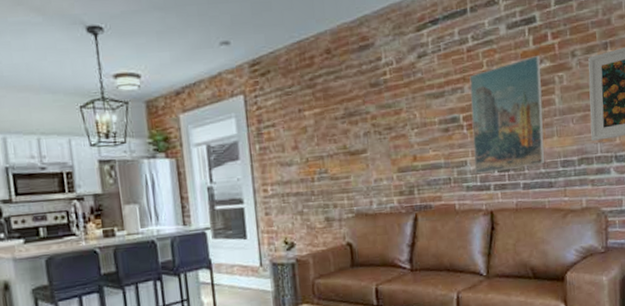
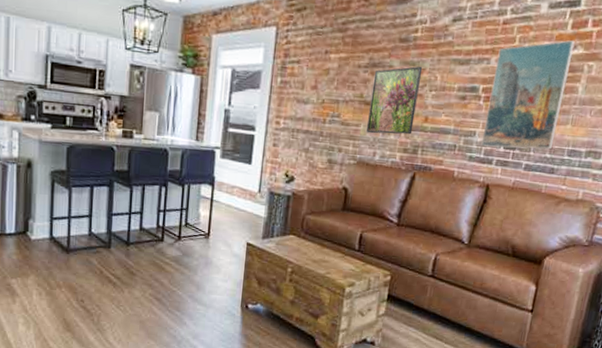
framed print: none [352,106,404,183] -> present [366,66,423,135]

